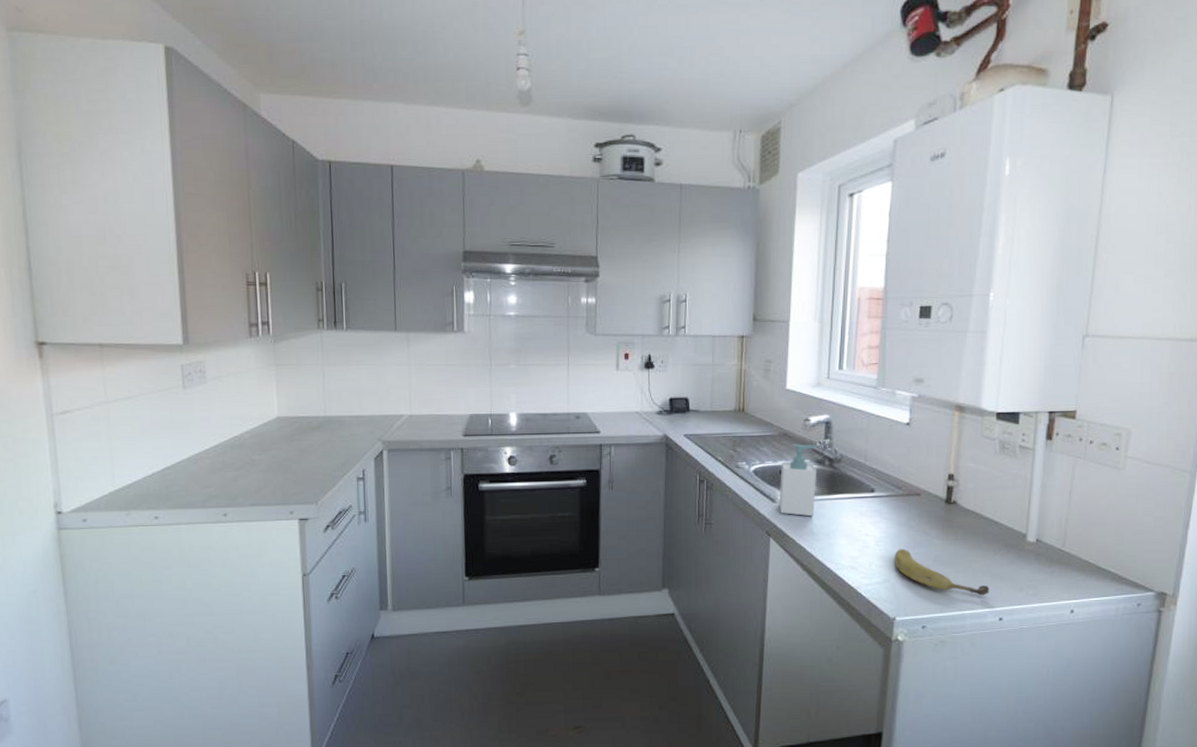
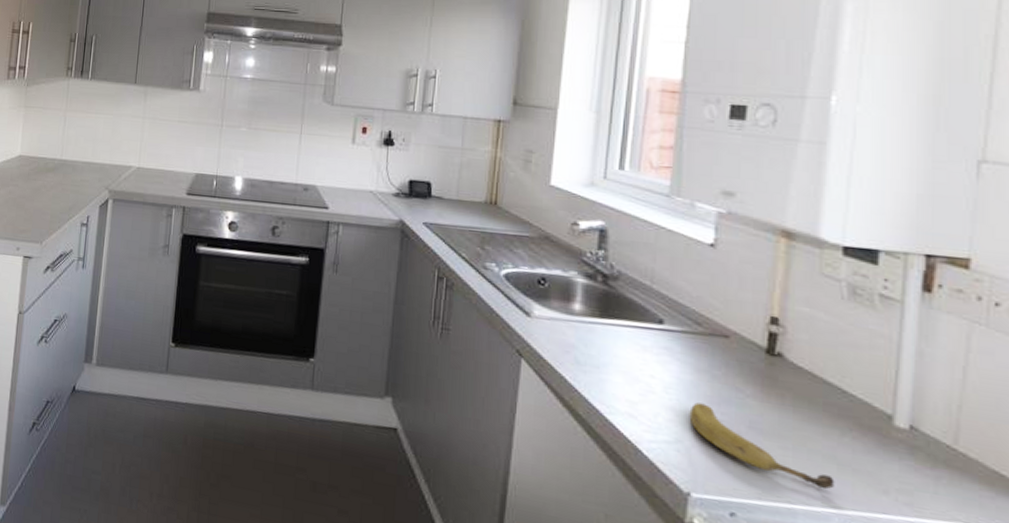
soap bottle: present [779,444,817,517] -> none [534,250,588,342]

